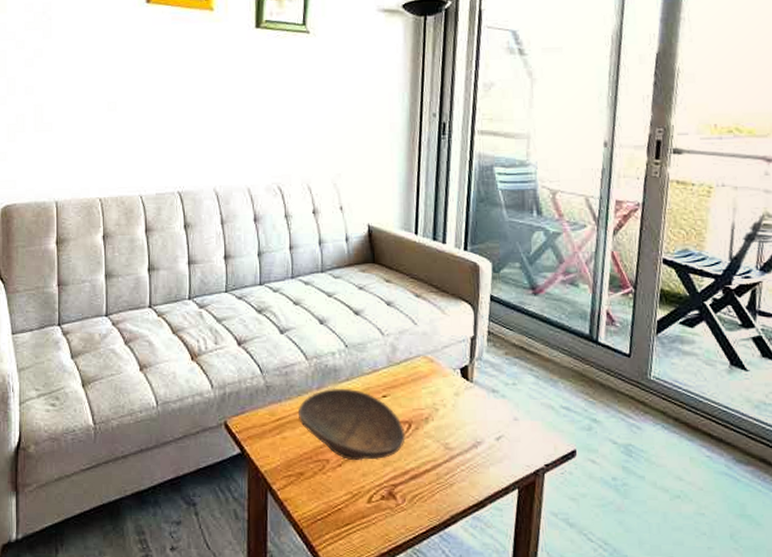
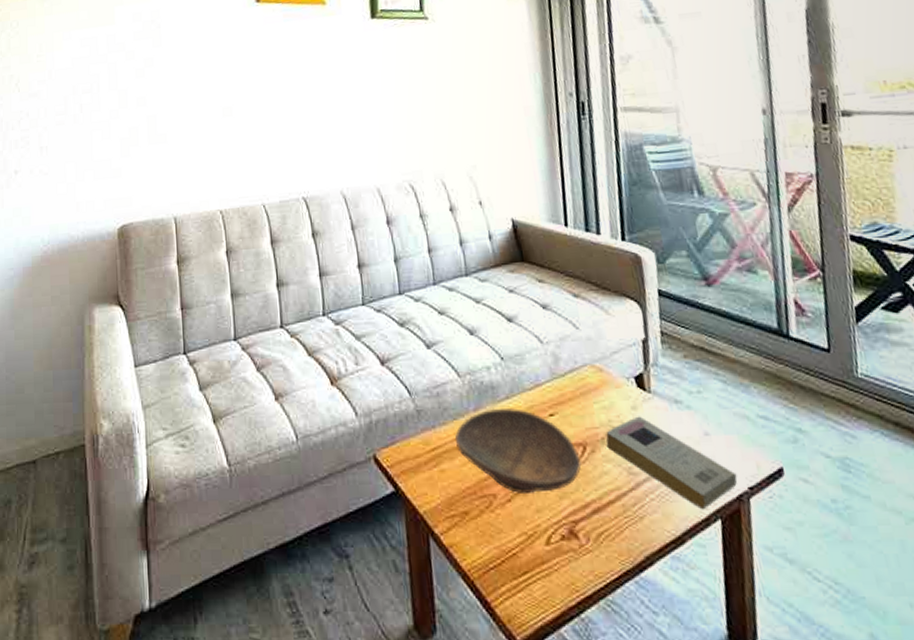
book: none [429,401,537,481] -> present [605,416,738,510]

